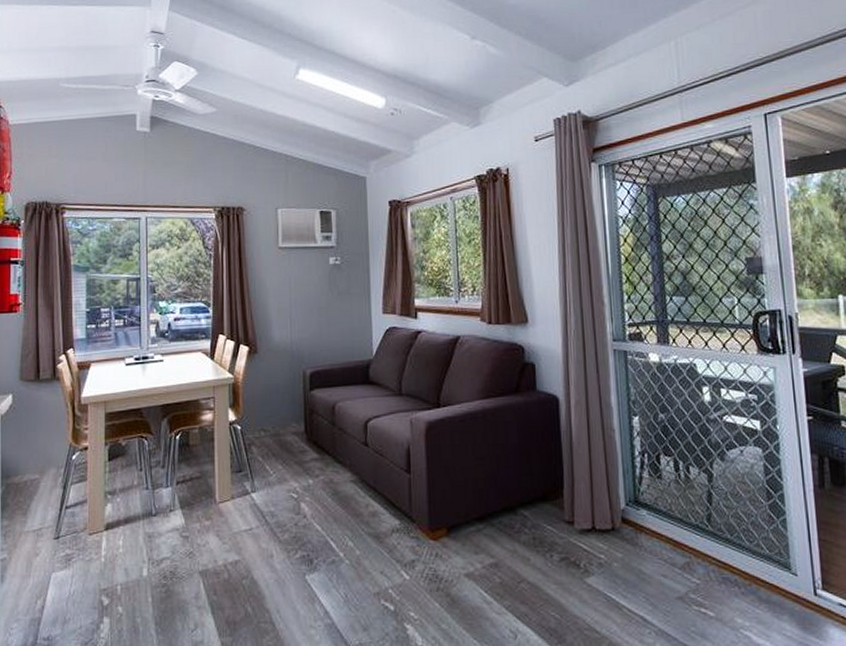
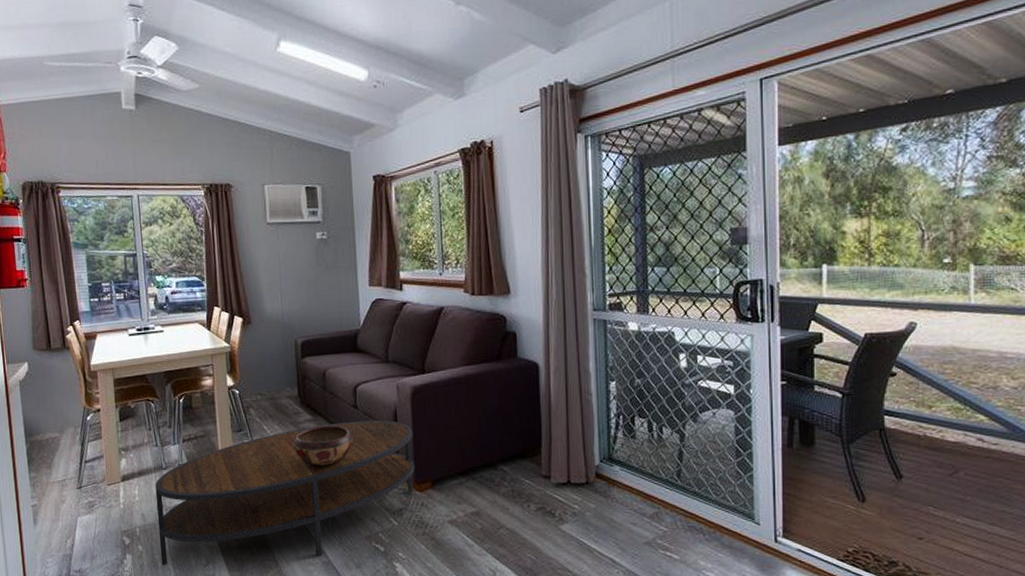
coffee table: none [142,459,429,630] -> present [155,420,415,565]
decorative bowl: none [298,465,363,513] -> present [293,425,353,467]

